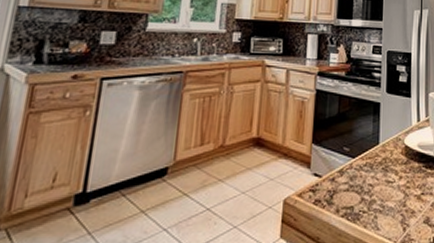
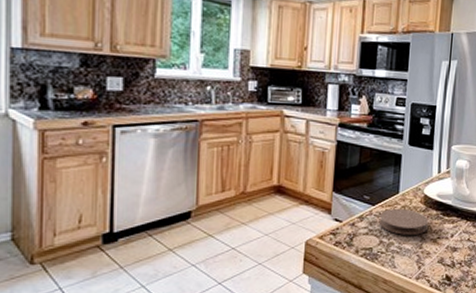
coaster: none [359,162,411,191] -> present [379,209,428,235]

